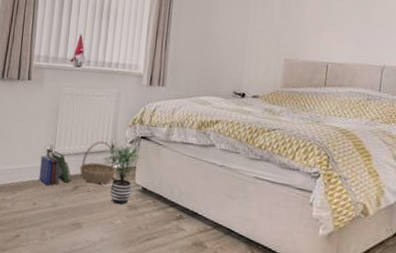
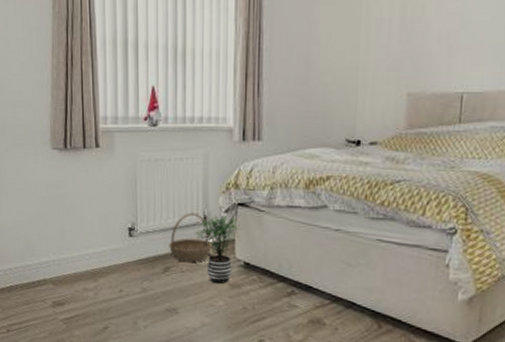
book: present [39,150,72,186] -> none [122,228,161,269]

